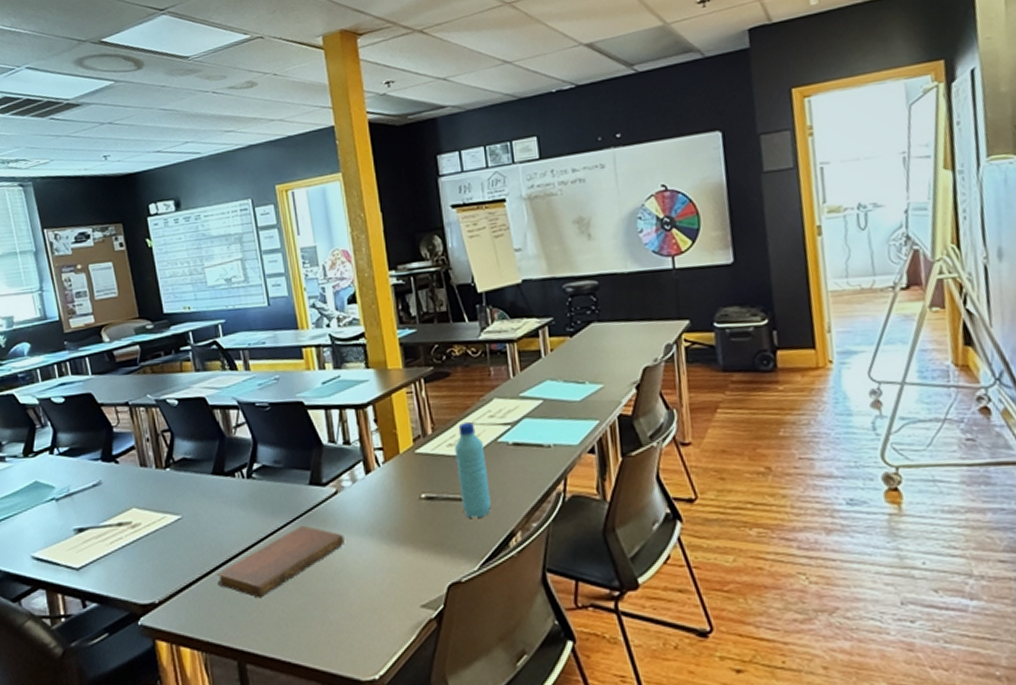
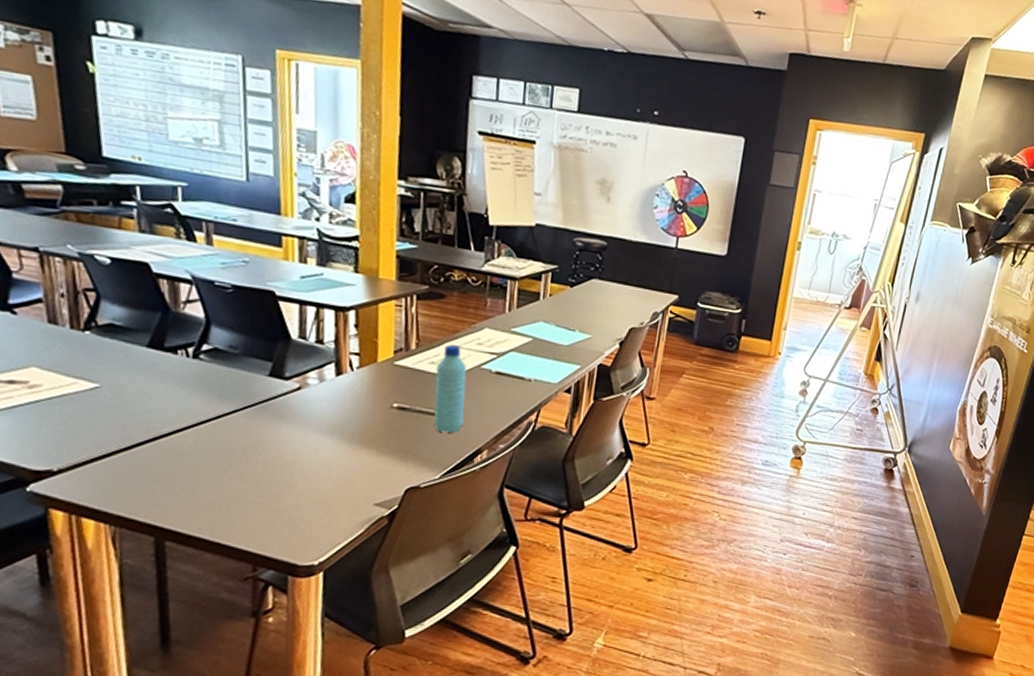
notebook: present [217,525,344,599] -> none [139,414,302,480]

